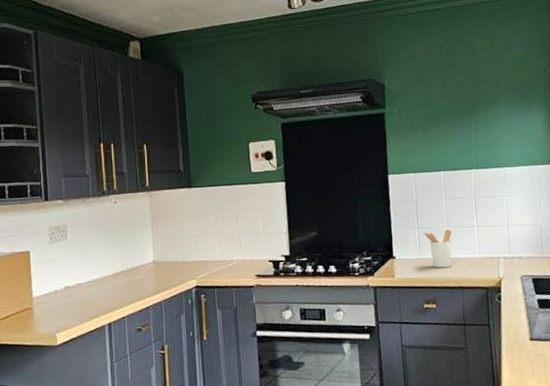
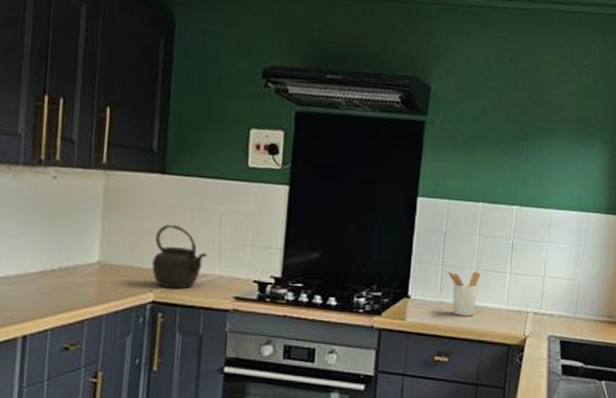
kettle: none [191,225,231,275] -> present [152,225,208,289]

